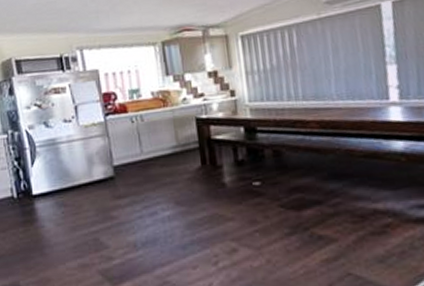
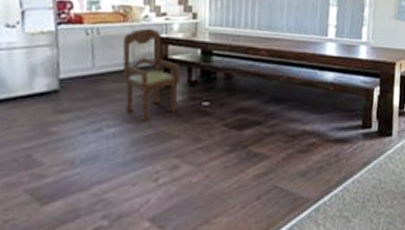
dining chair: none [166,110,228,205] -> present [122,28,180,123]

